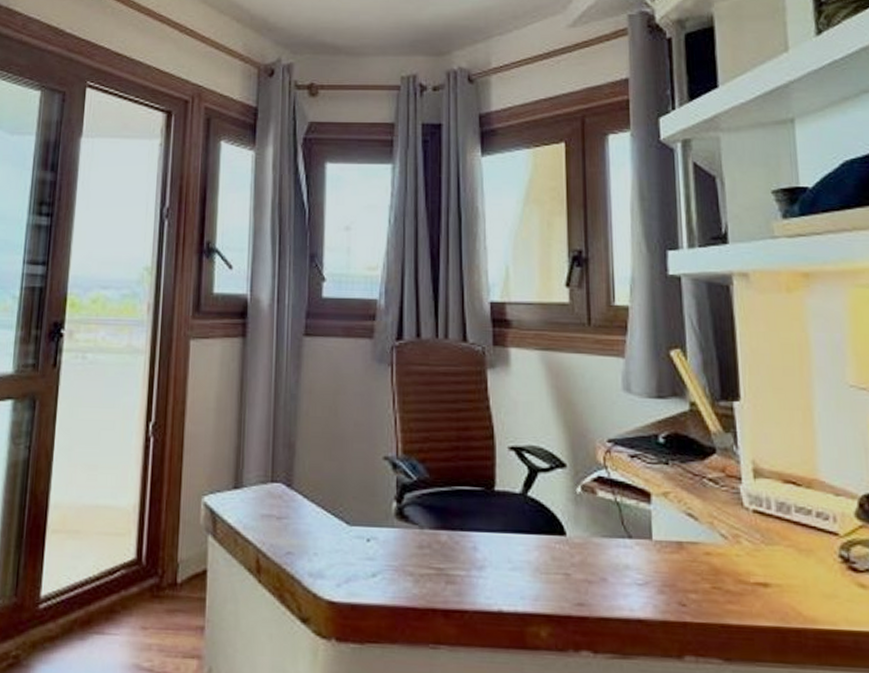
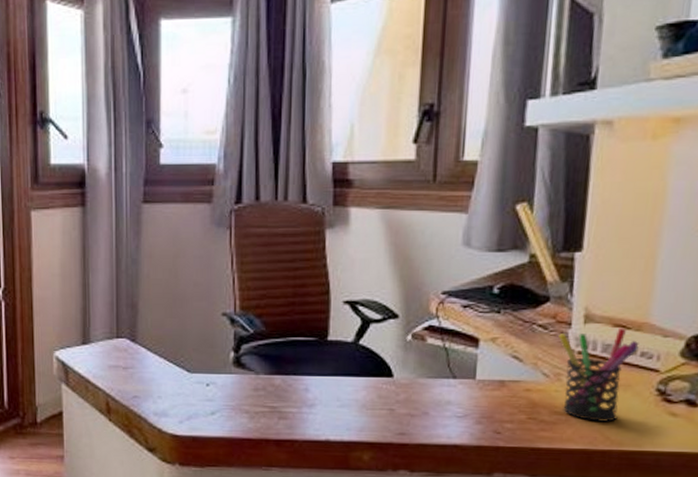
pen holder: none [730,484,813,595] -> present [558,328,639,423]

